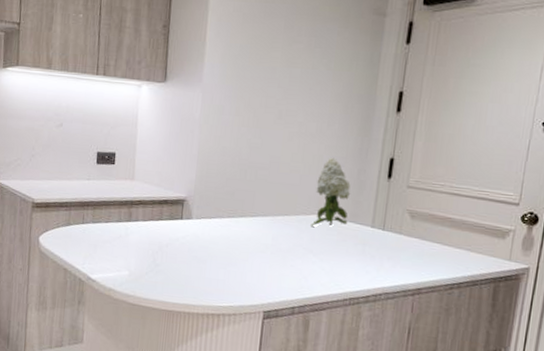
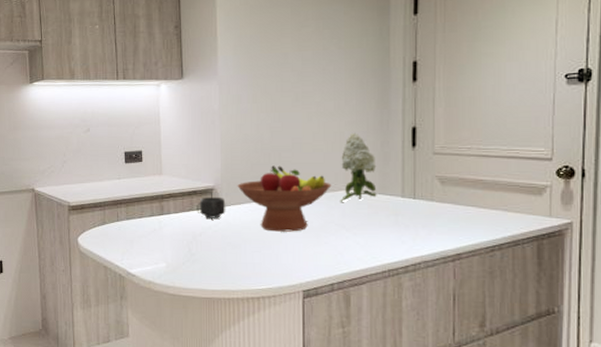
mug: none [166,207,197,231] -> present [197,196,226,218]
fruit bowl: none [209,182,305,252] -> present [237,165,332,232]

